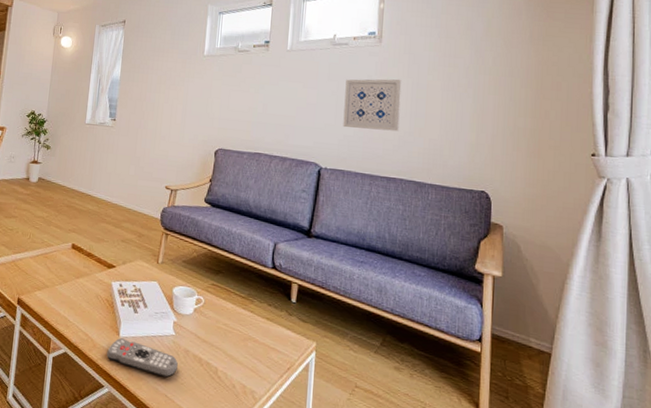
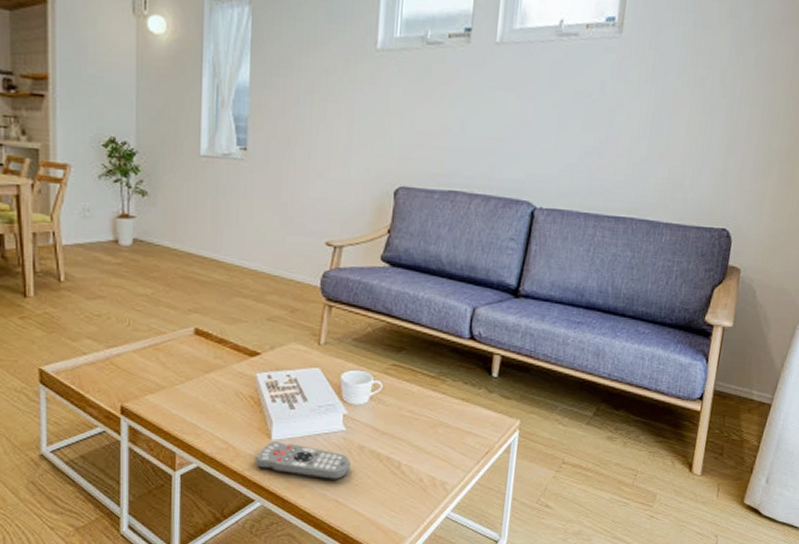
wall art: present [343,79,402,132] -> none [565,85,643,157]

